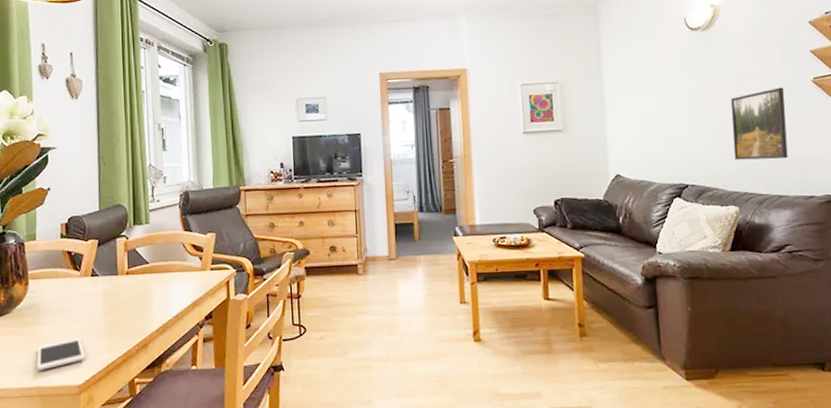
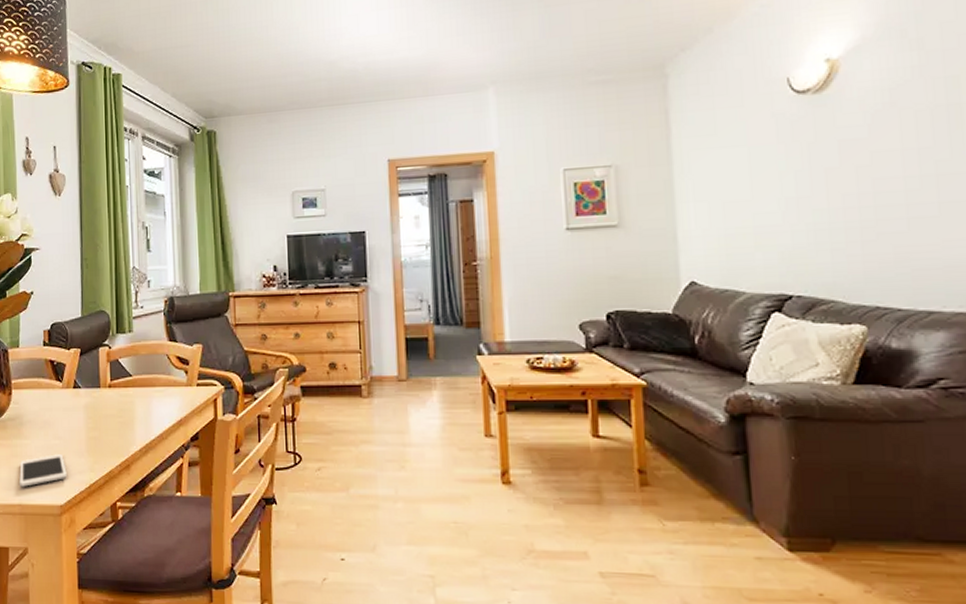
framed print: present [730,87,788,160] -> none [854,165,942,264]

